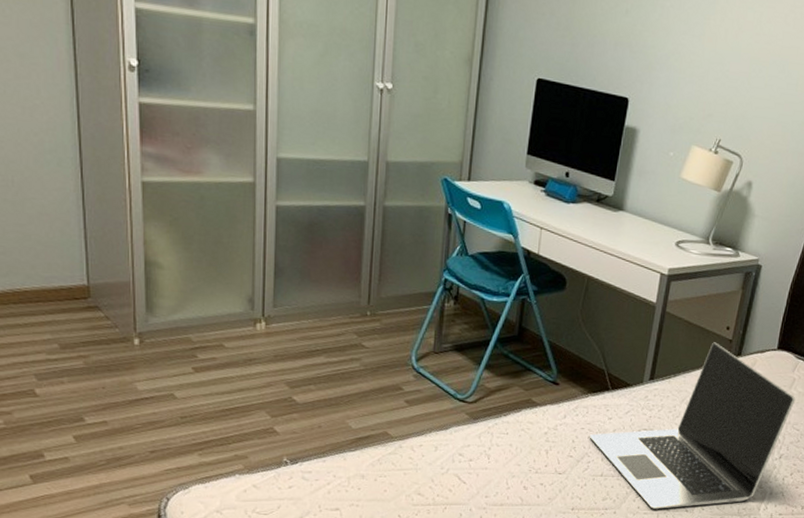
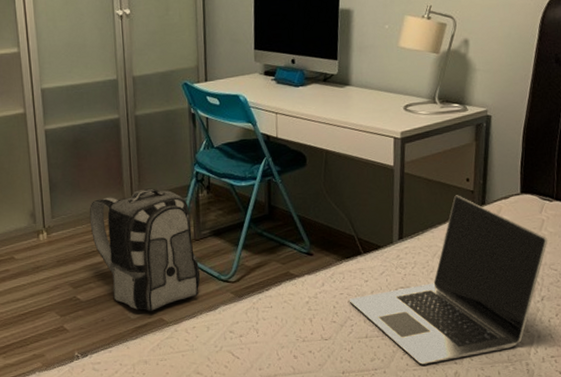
backpack: none [317,289,435,423] -> present [89,188,201,311]

